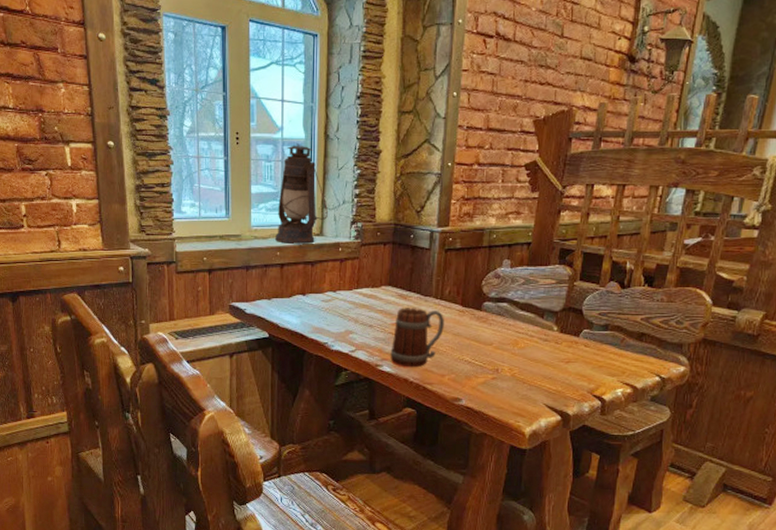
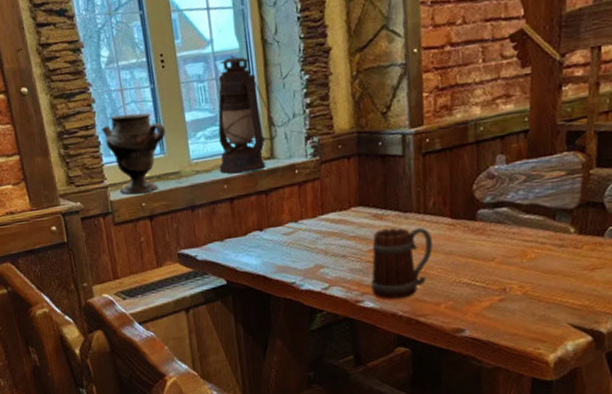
decorative vase: none [176,178,233,249] -> present [101,113,166,195]

